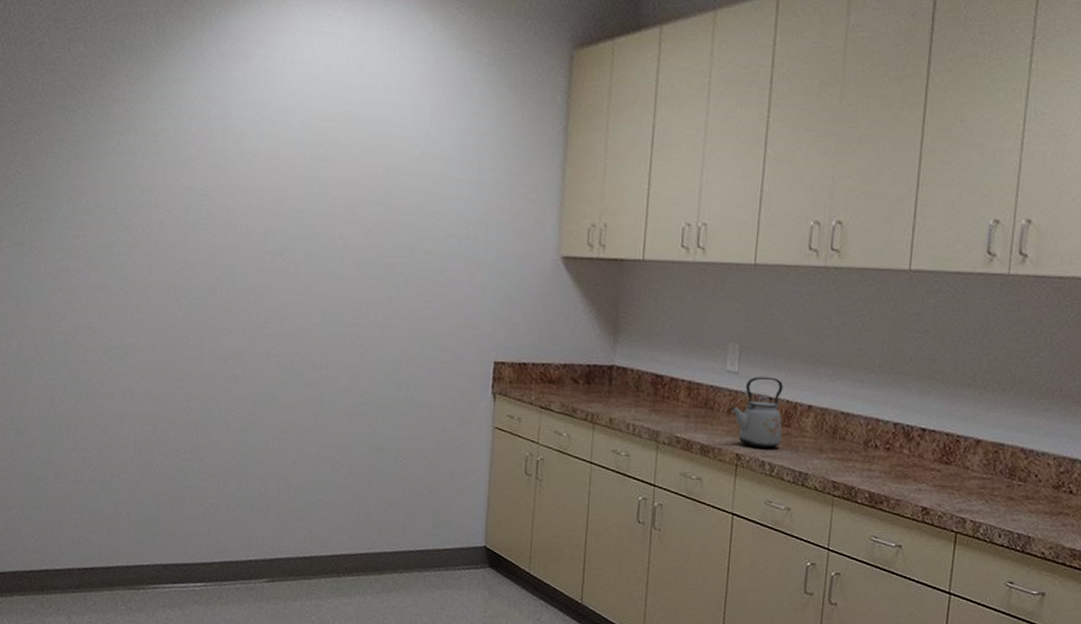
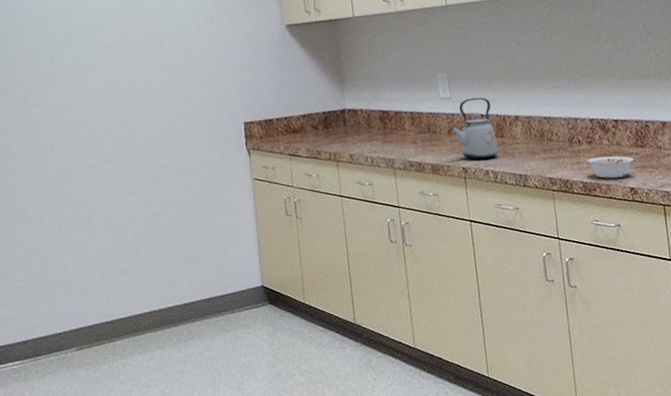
legume: none [880,466,934,494] -> present [587,156,634,179]

